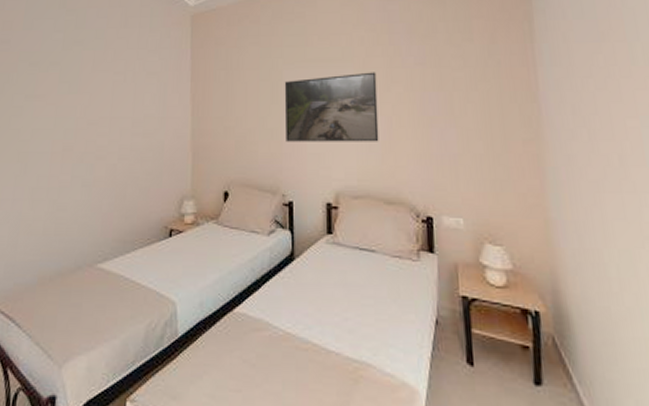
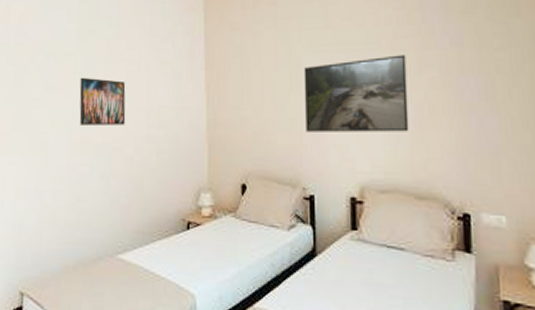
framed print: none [62,86,111,134] -> present [79,77,126,125]

